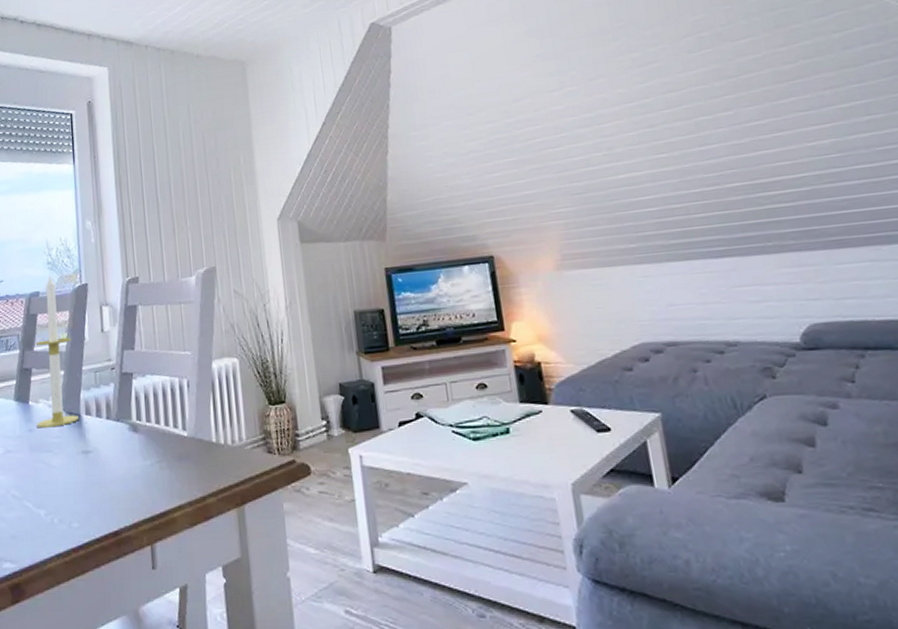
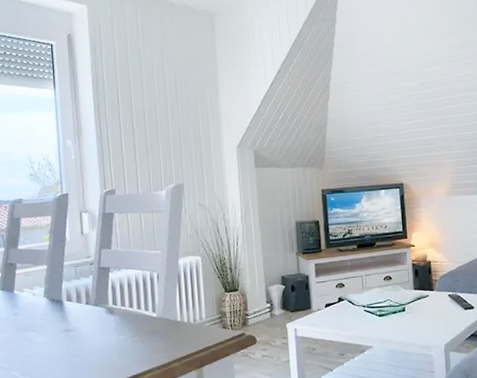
candle: present [36,274,78,428] -> none [20,184,60,312]

